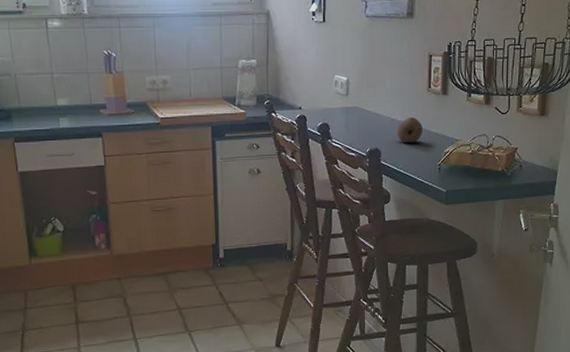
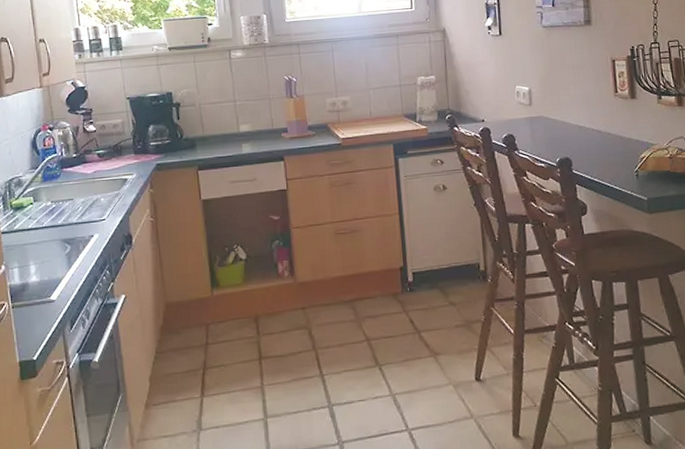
fruit: present [396,116,422,143] -> none [586,122,614,151]

